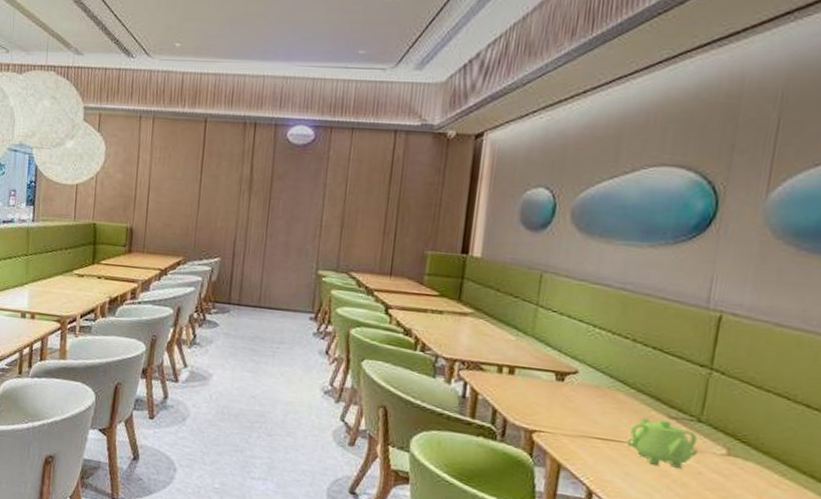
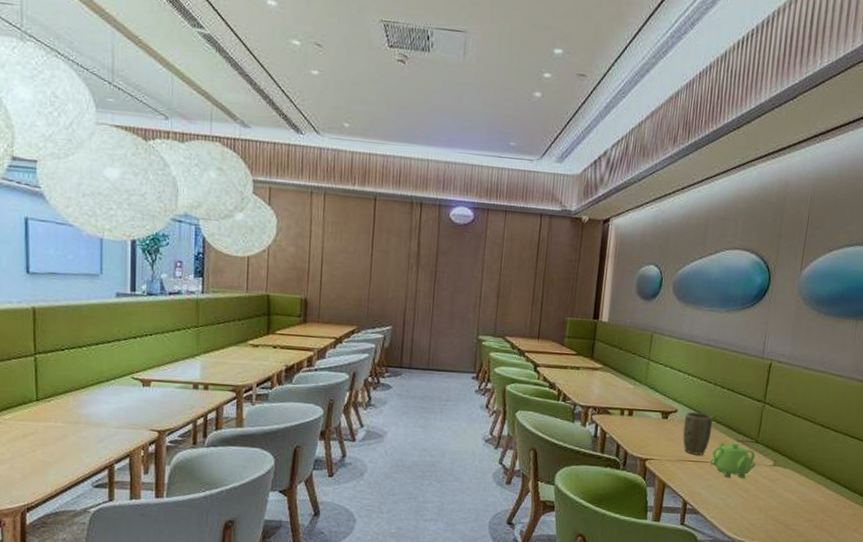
plant pot: none [586,374,631,433] -> present [682,412,713,455]

